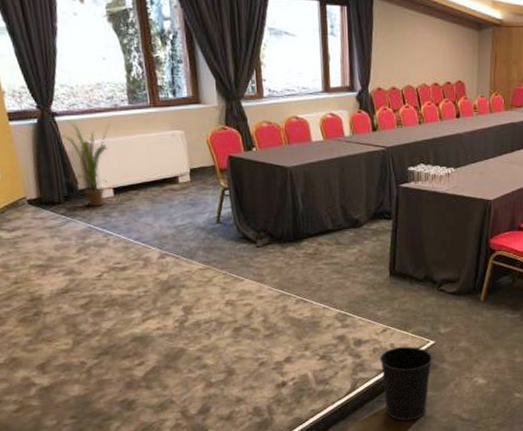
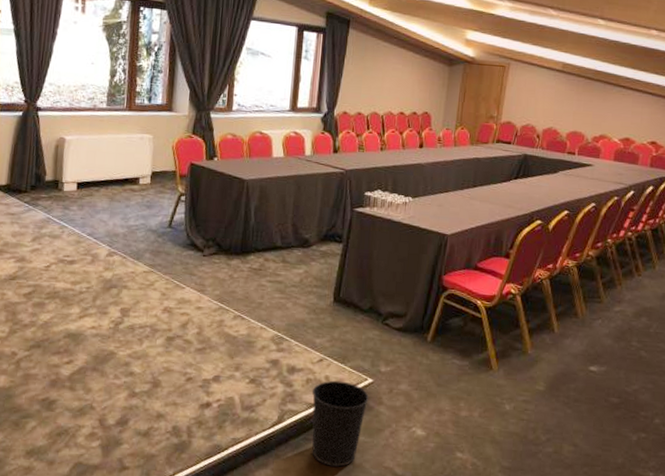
house plant: present [62,121,110,207] -> none [41,116,86,199]

